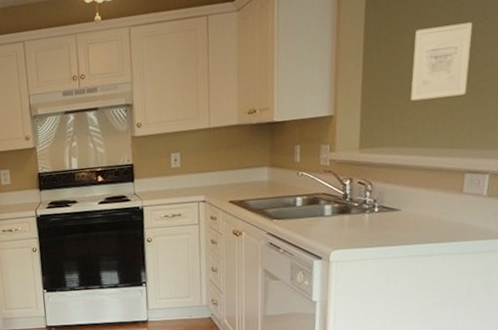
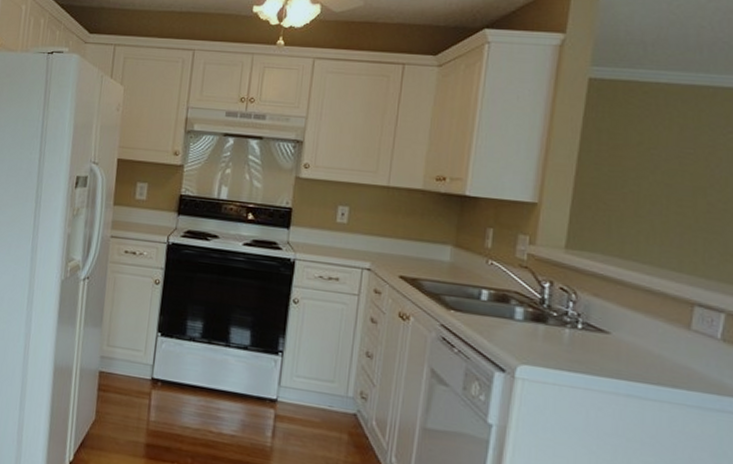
wall art: present [410,22,473,101] -> none [633,128,714,213]

